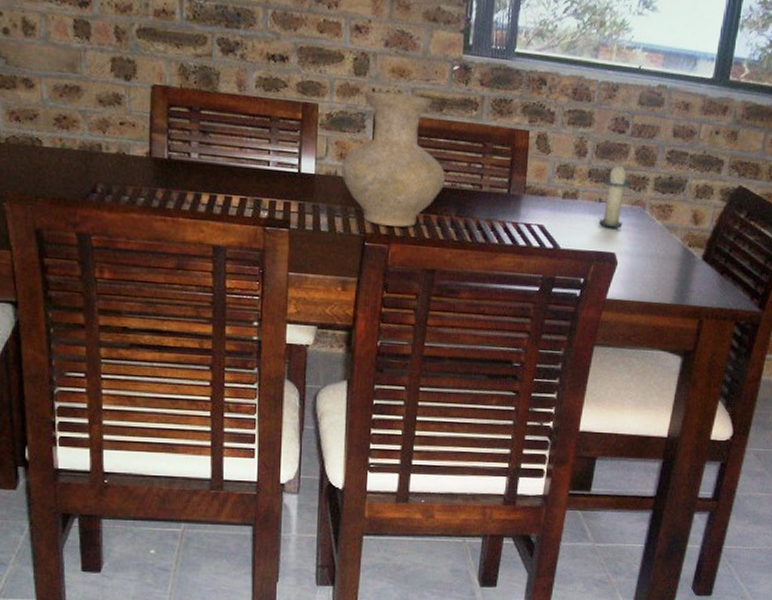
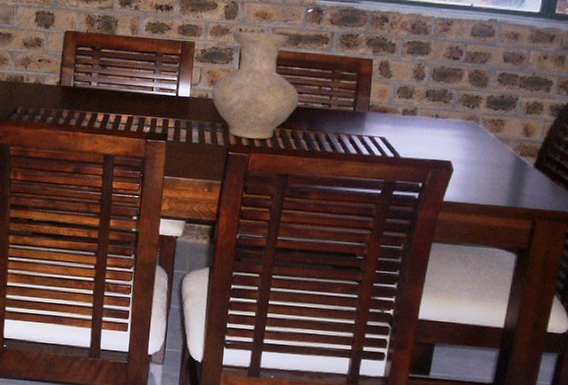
candle: present [598,161,631,229] -> none [435,83,465,140]

